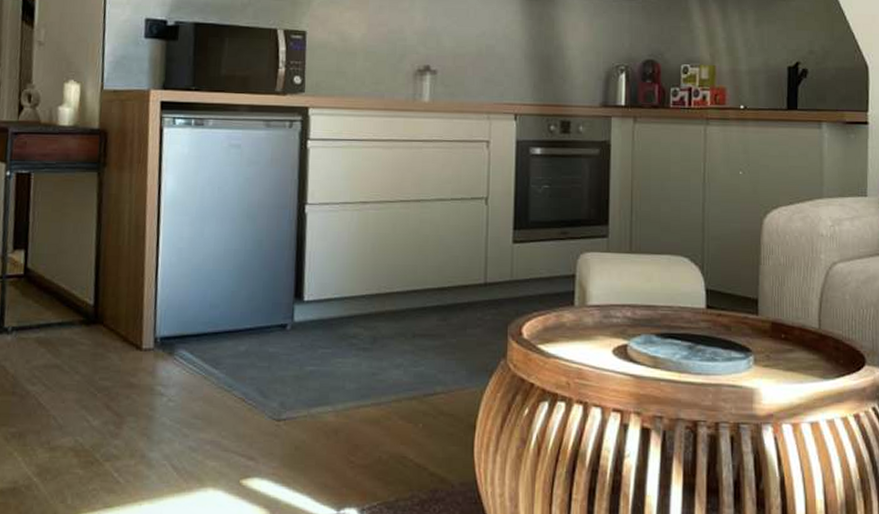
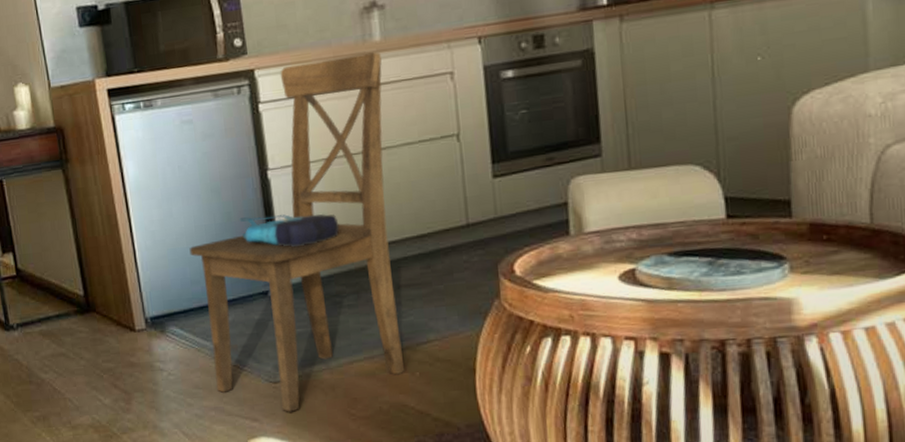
dining chair: none [214,109,427,453] -> present [189,52,405,412]
tote bag: none [270,247,367,283] -> present [239,213,340,247]

